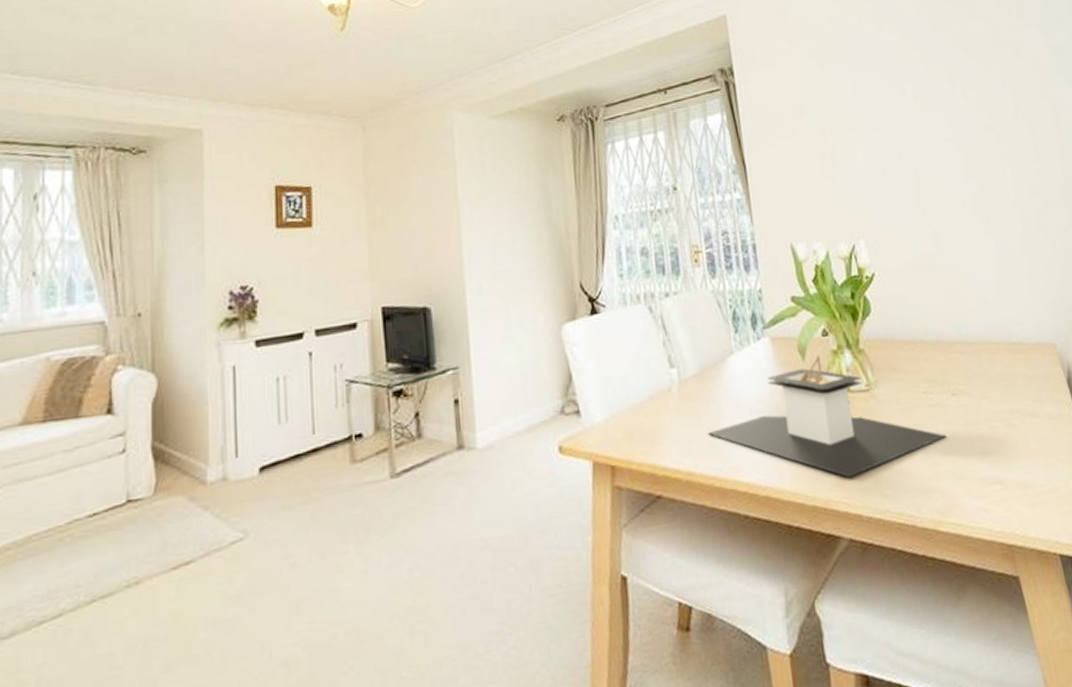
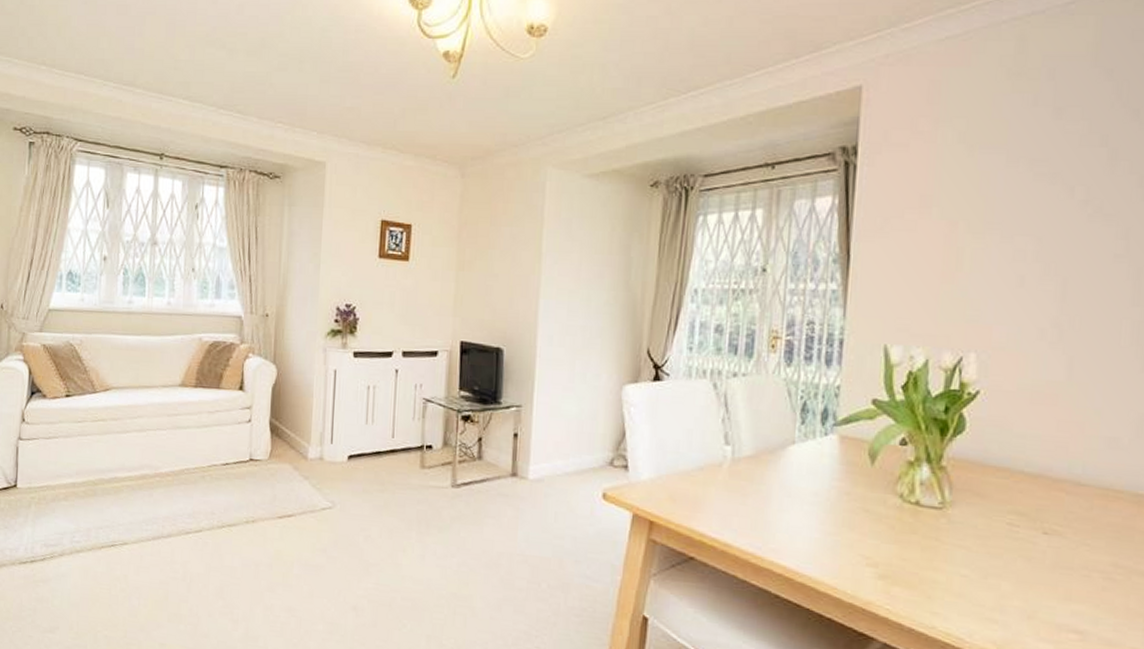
architectural model: present [708,354,947,477] -> none [753,462,1025,587]

